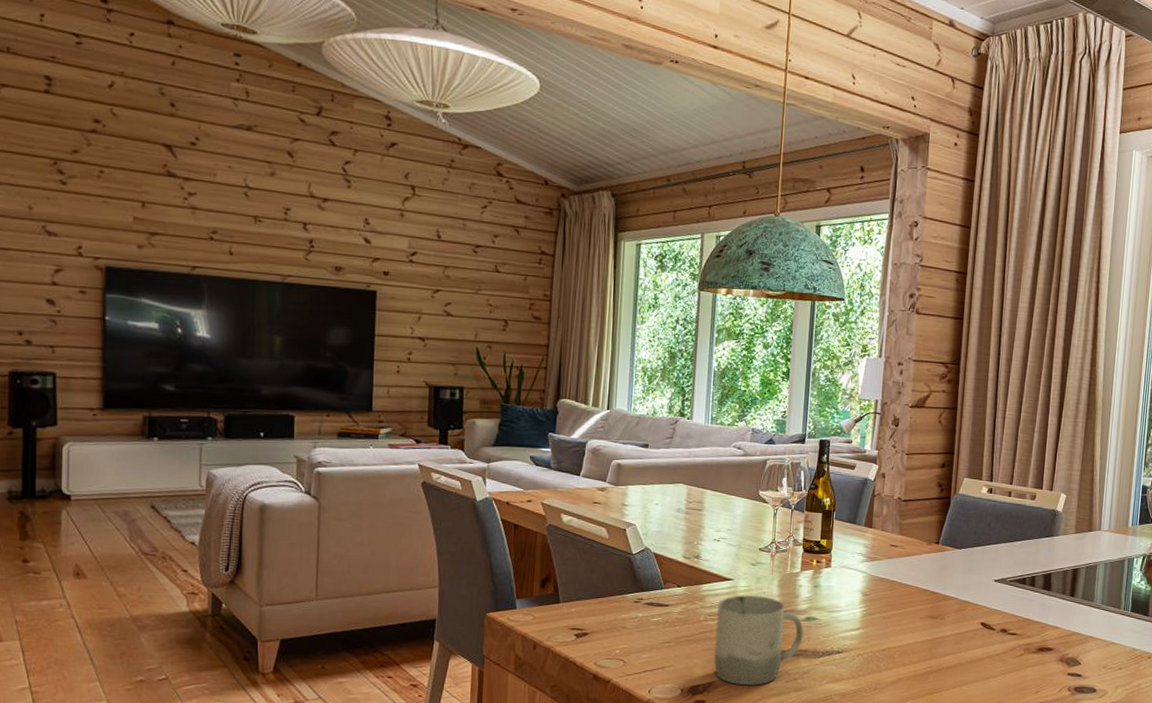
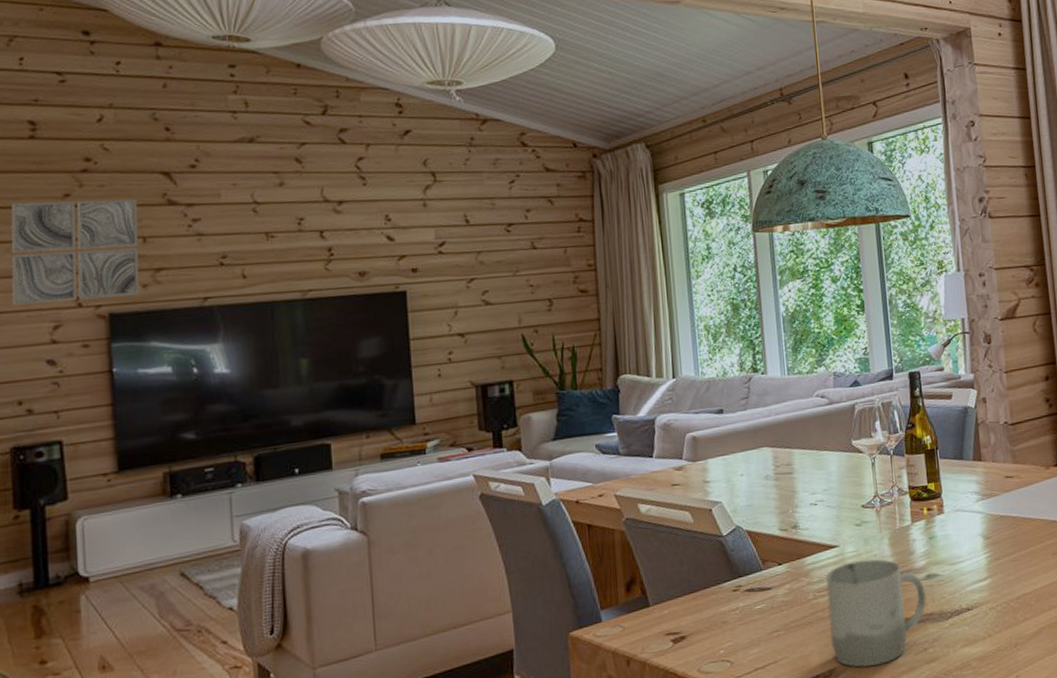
wall art: none [20,150,139,254] -> present [11,198,140,306]

